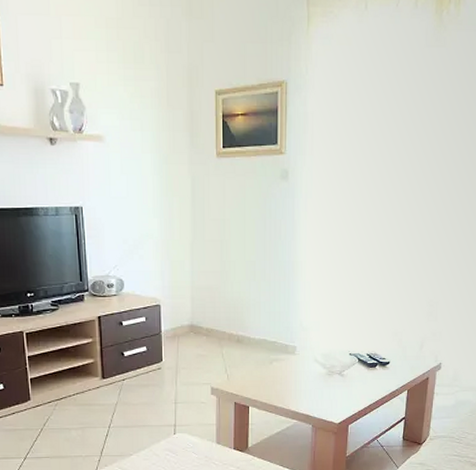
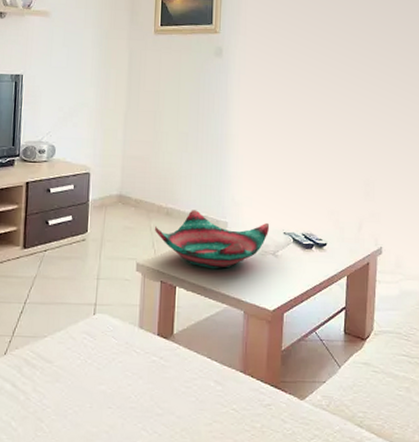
decorative bowl: none [227,336,336,390] -> present [155,210,270,269]

